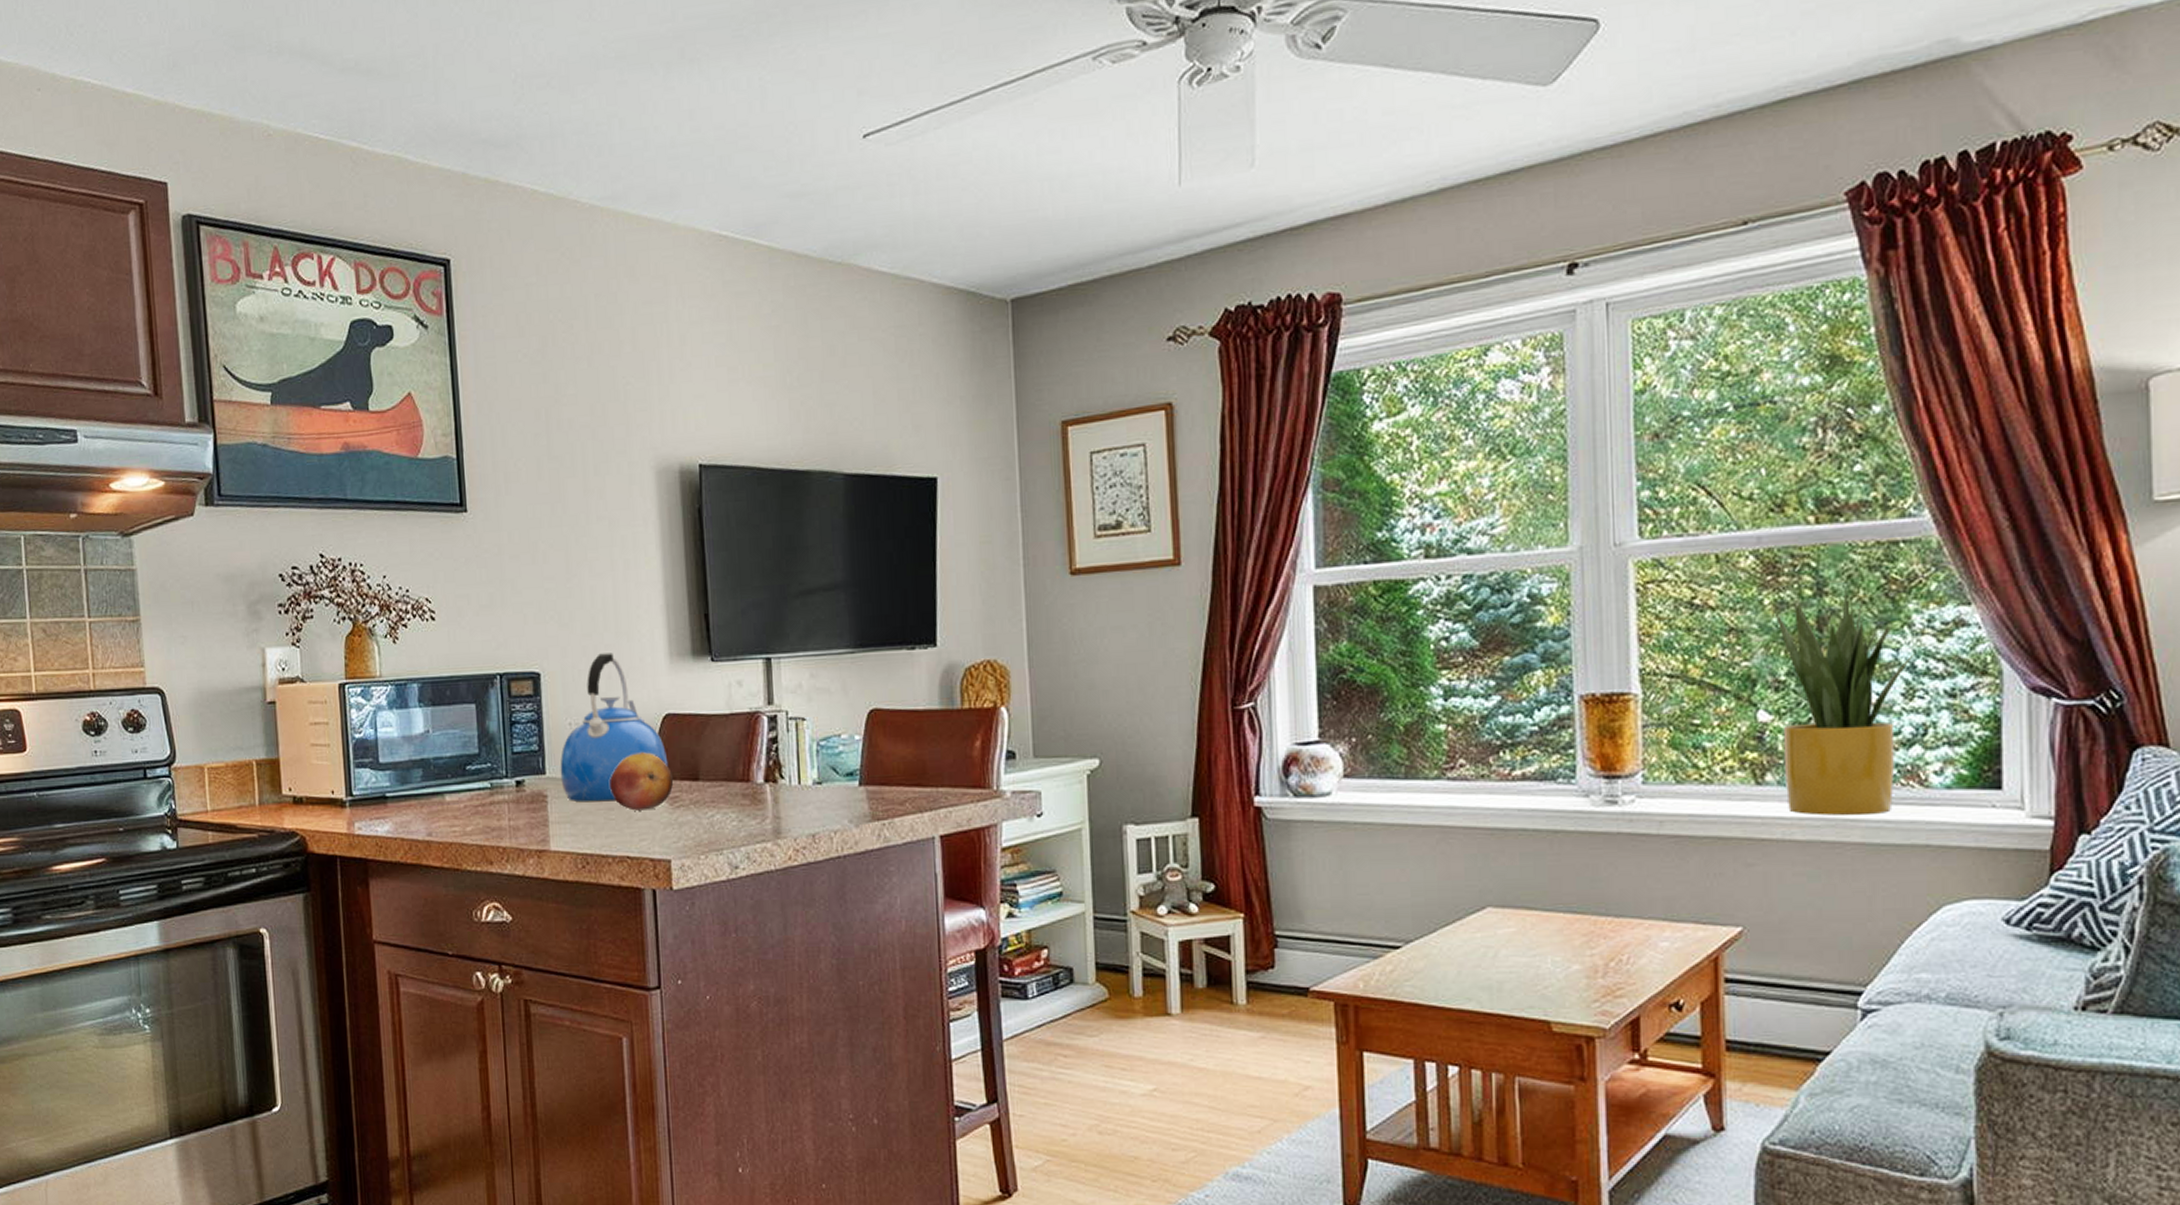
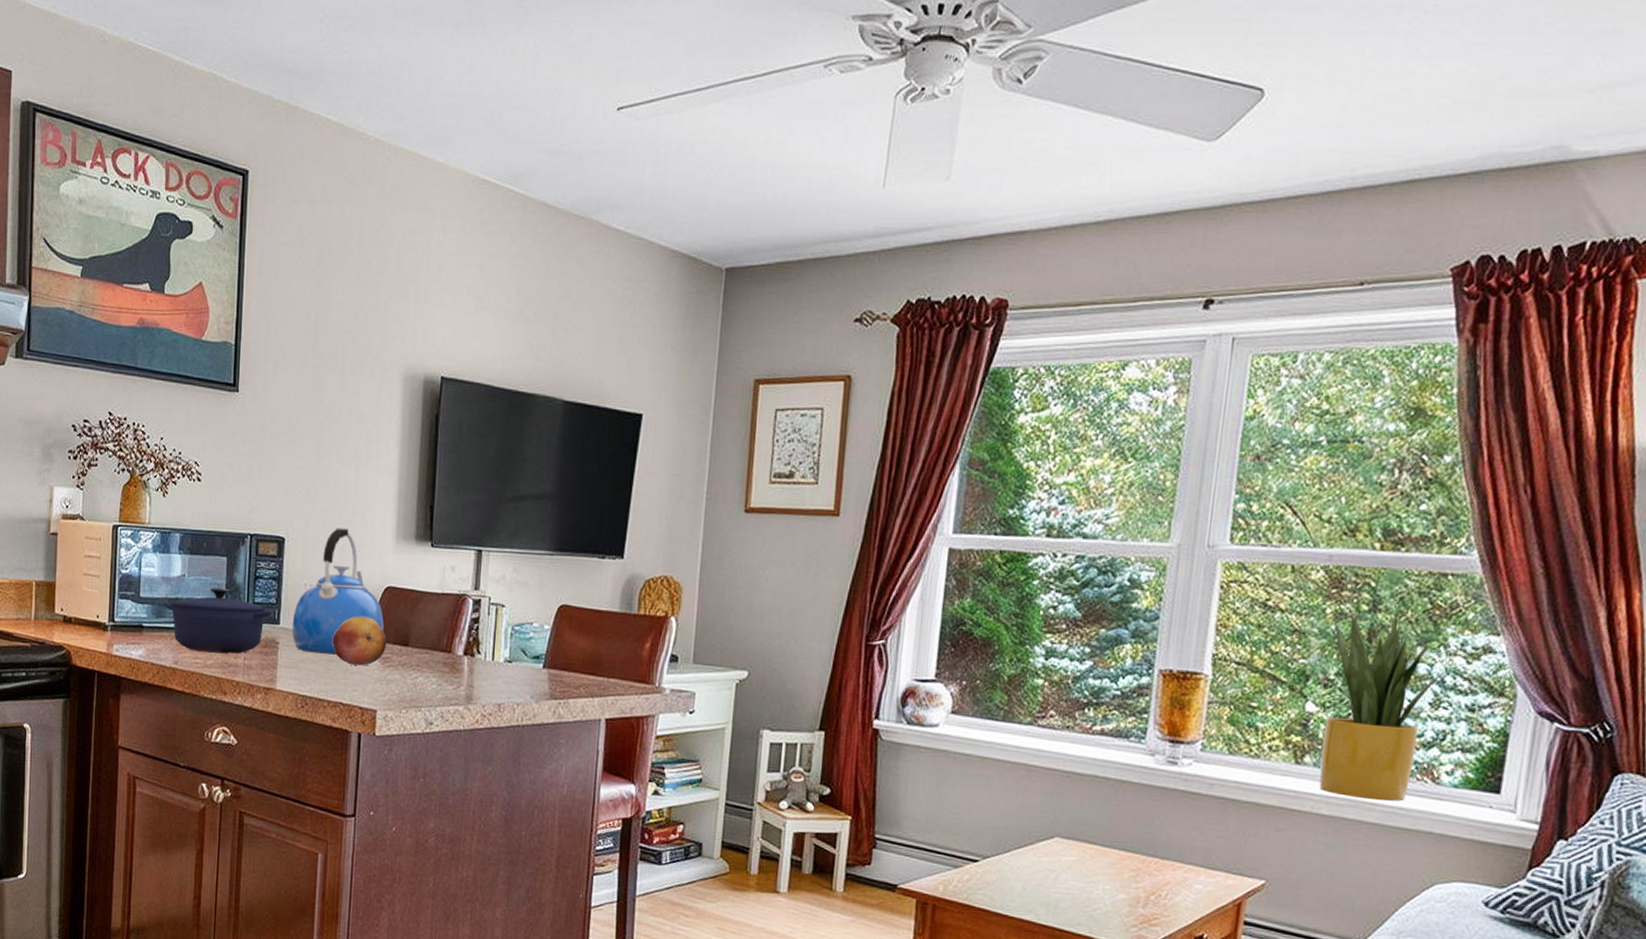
cooking pot: none [408,740,536,818] -> present [164,587,273,654]

